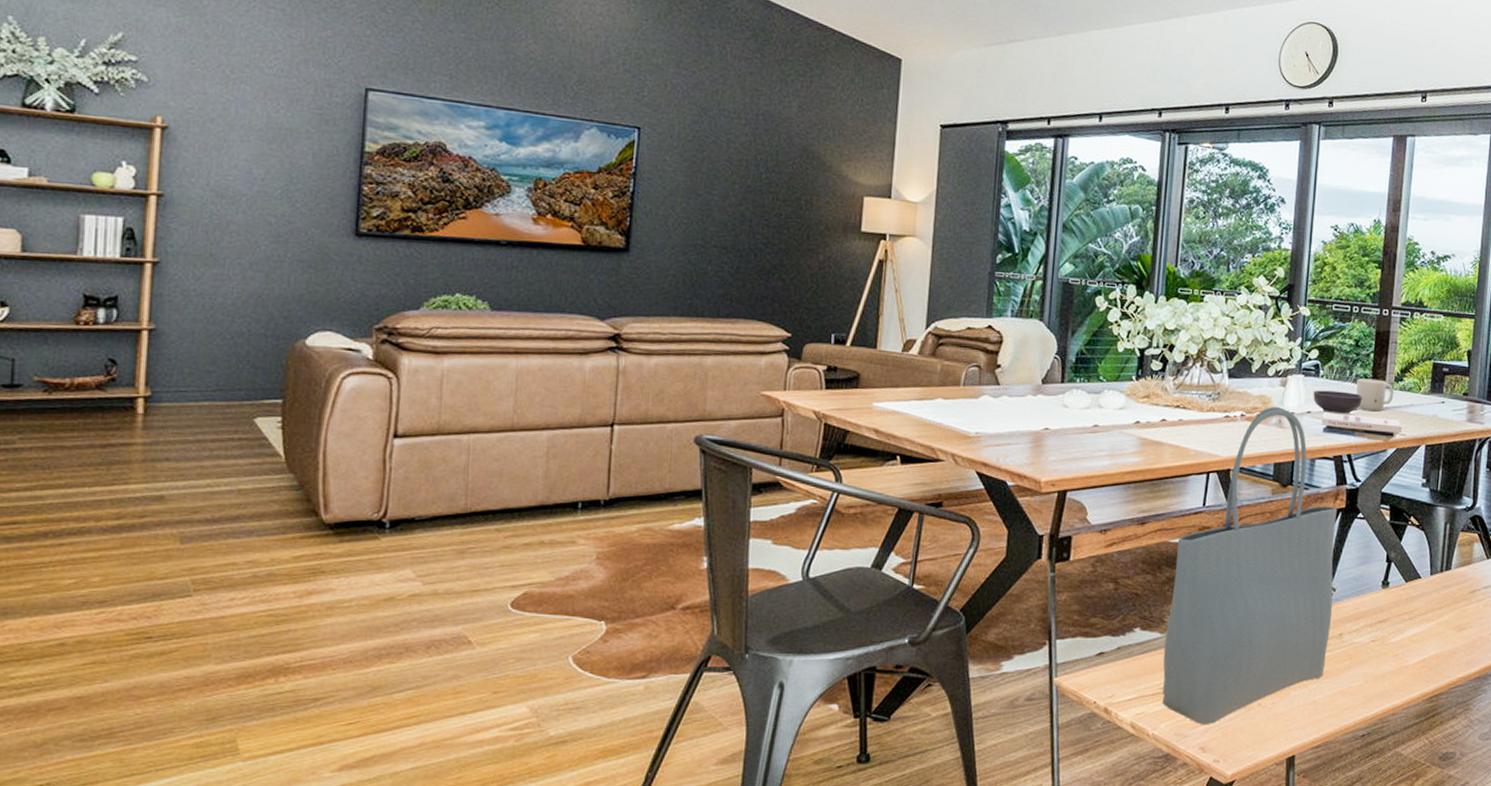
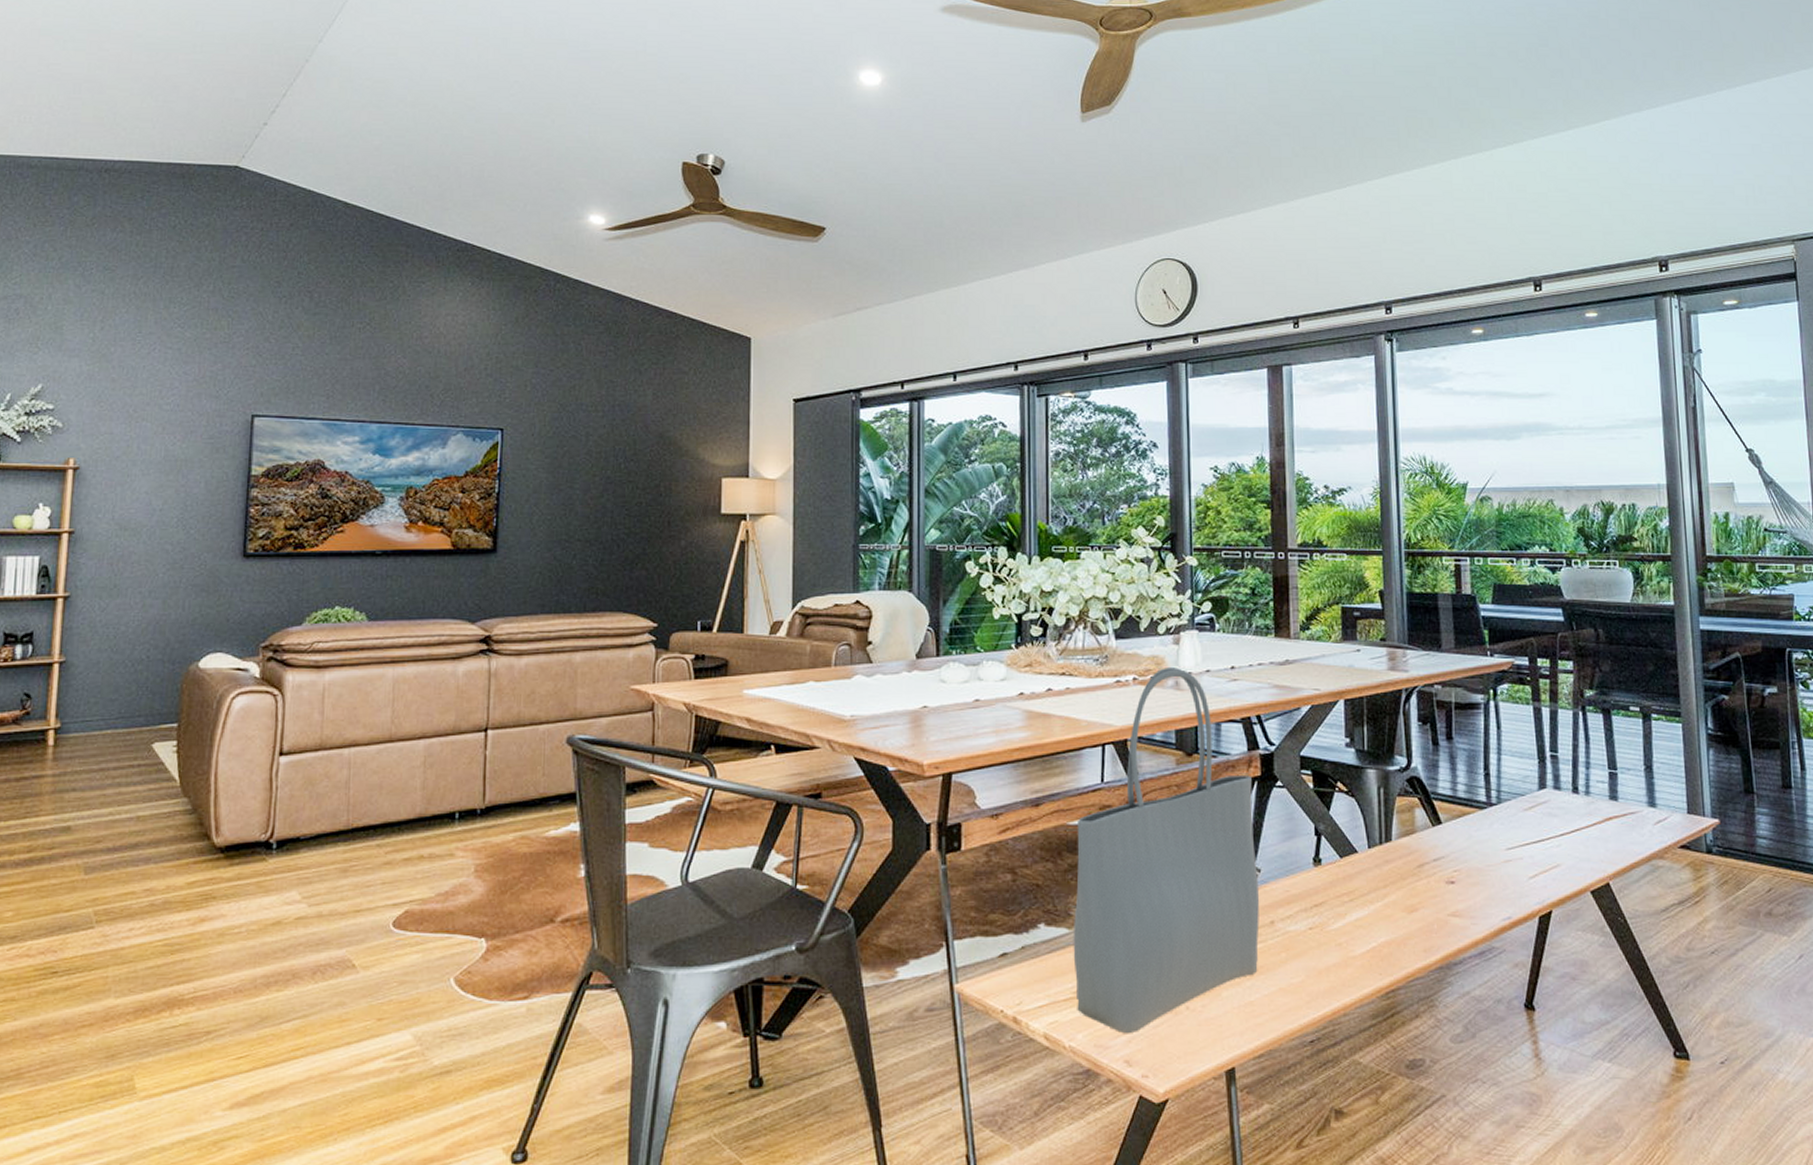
bowl: present [1312,390,1363,415] -> none [1209,645,1267,672]
books: present [1321,412,1403,441] -> none [1223,670,1316,698]
mug: present [1356,378,1394,412] -> none [1258,629,1302,666]

